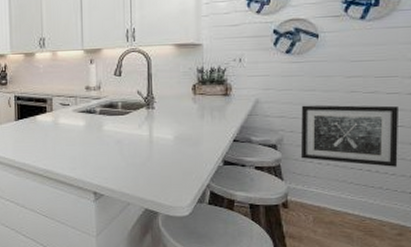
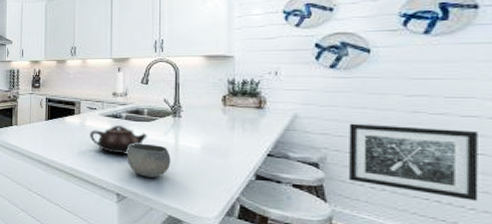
teapot: none [63,120,122,151] -> present [89,125,148,155]
bowl: none [102,138,146,172] -> present [126,143,171,178]

